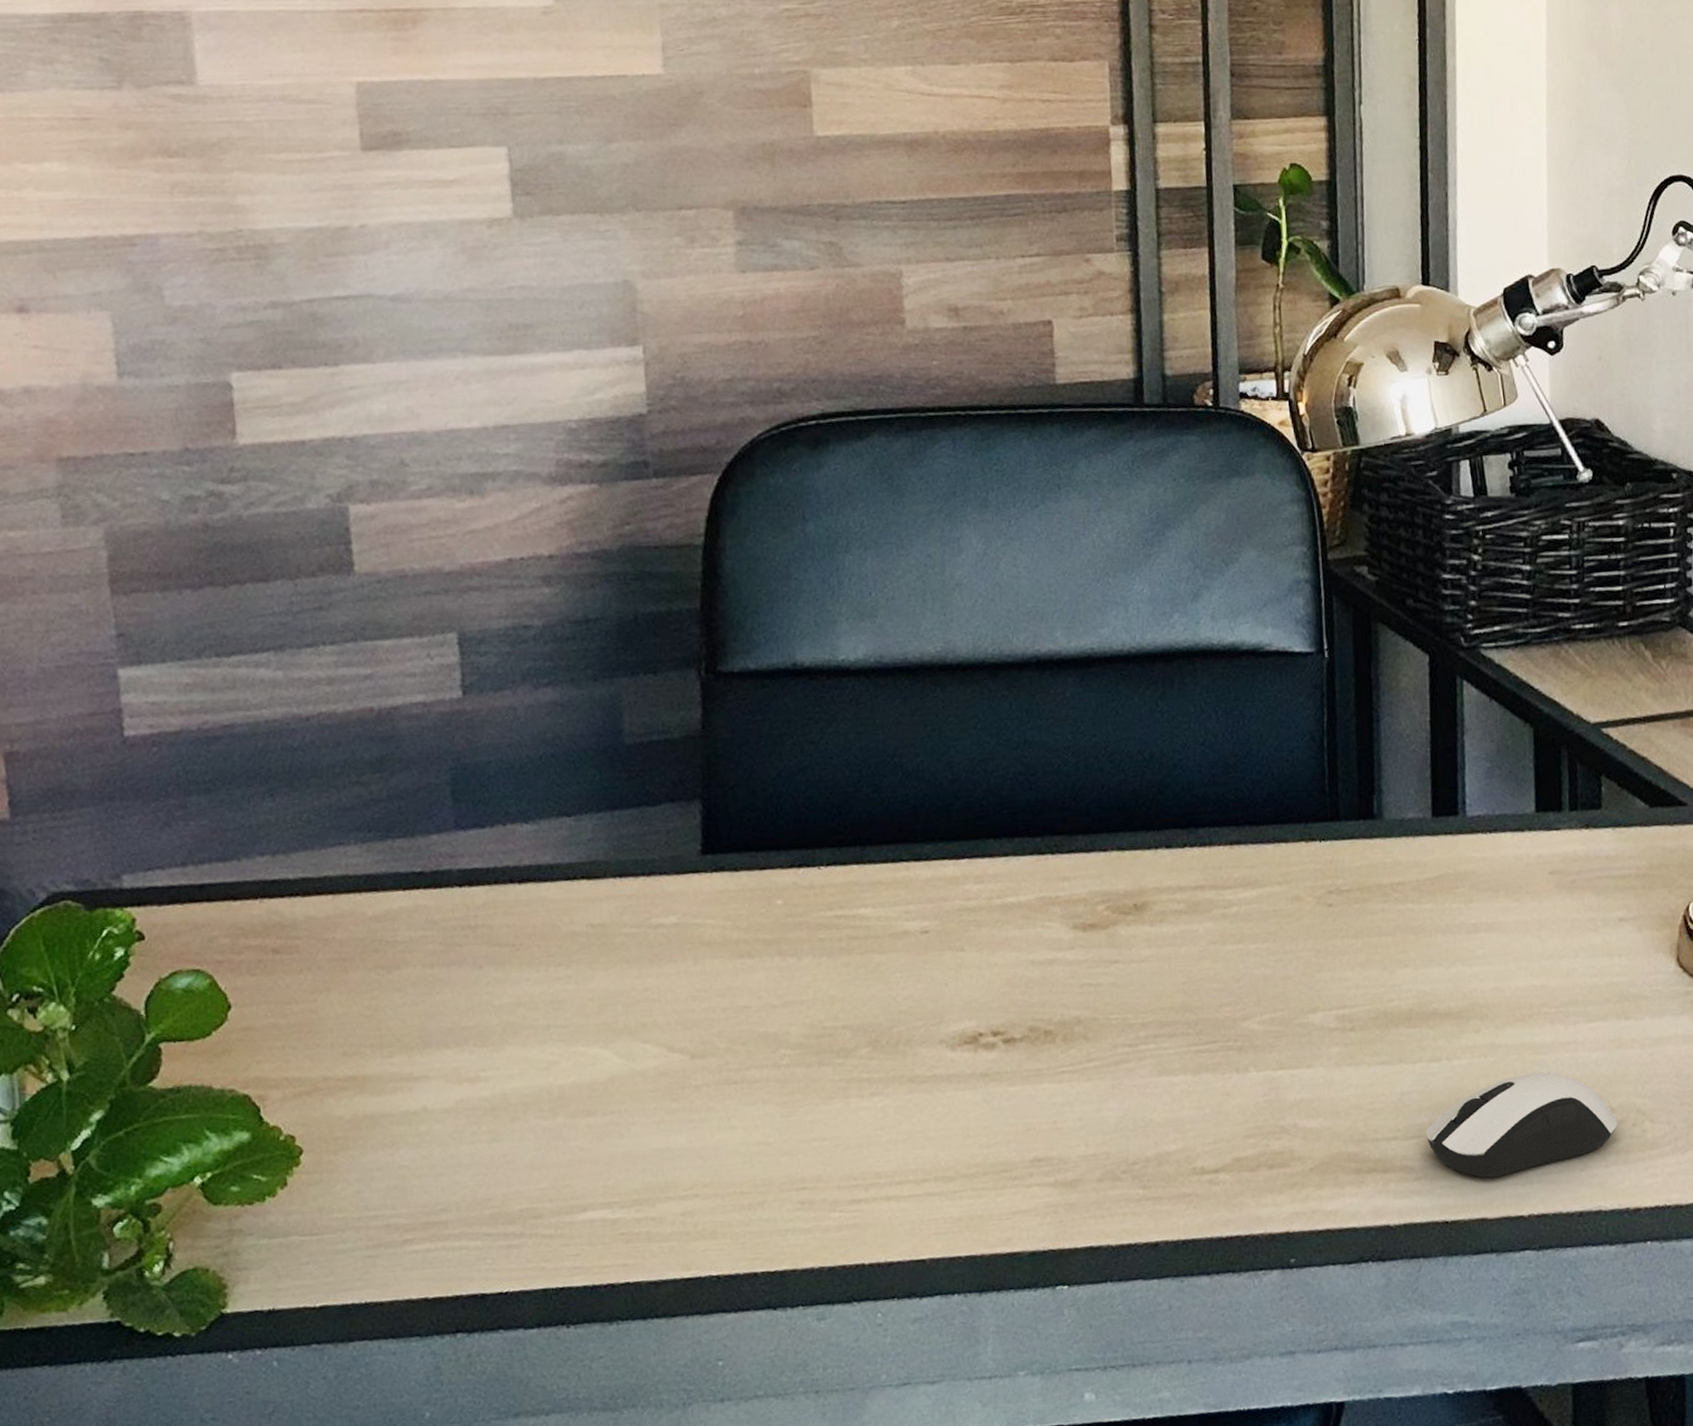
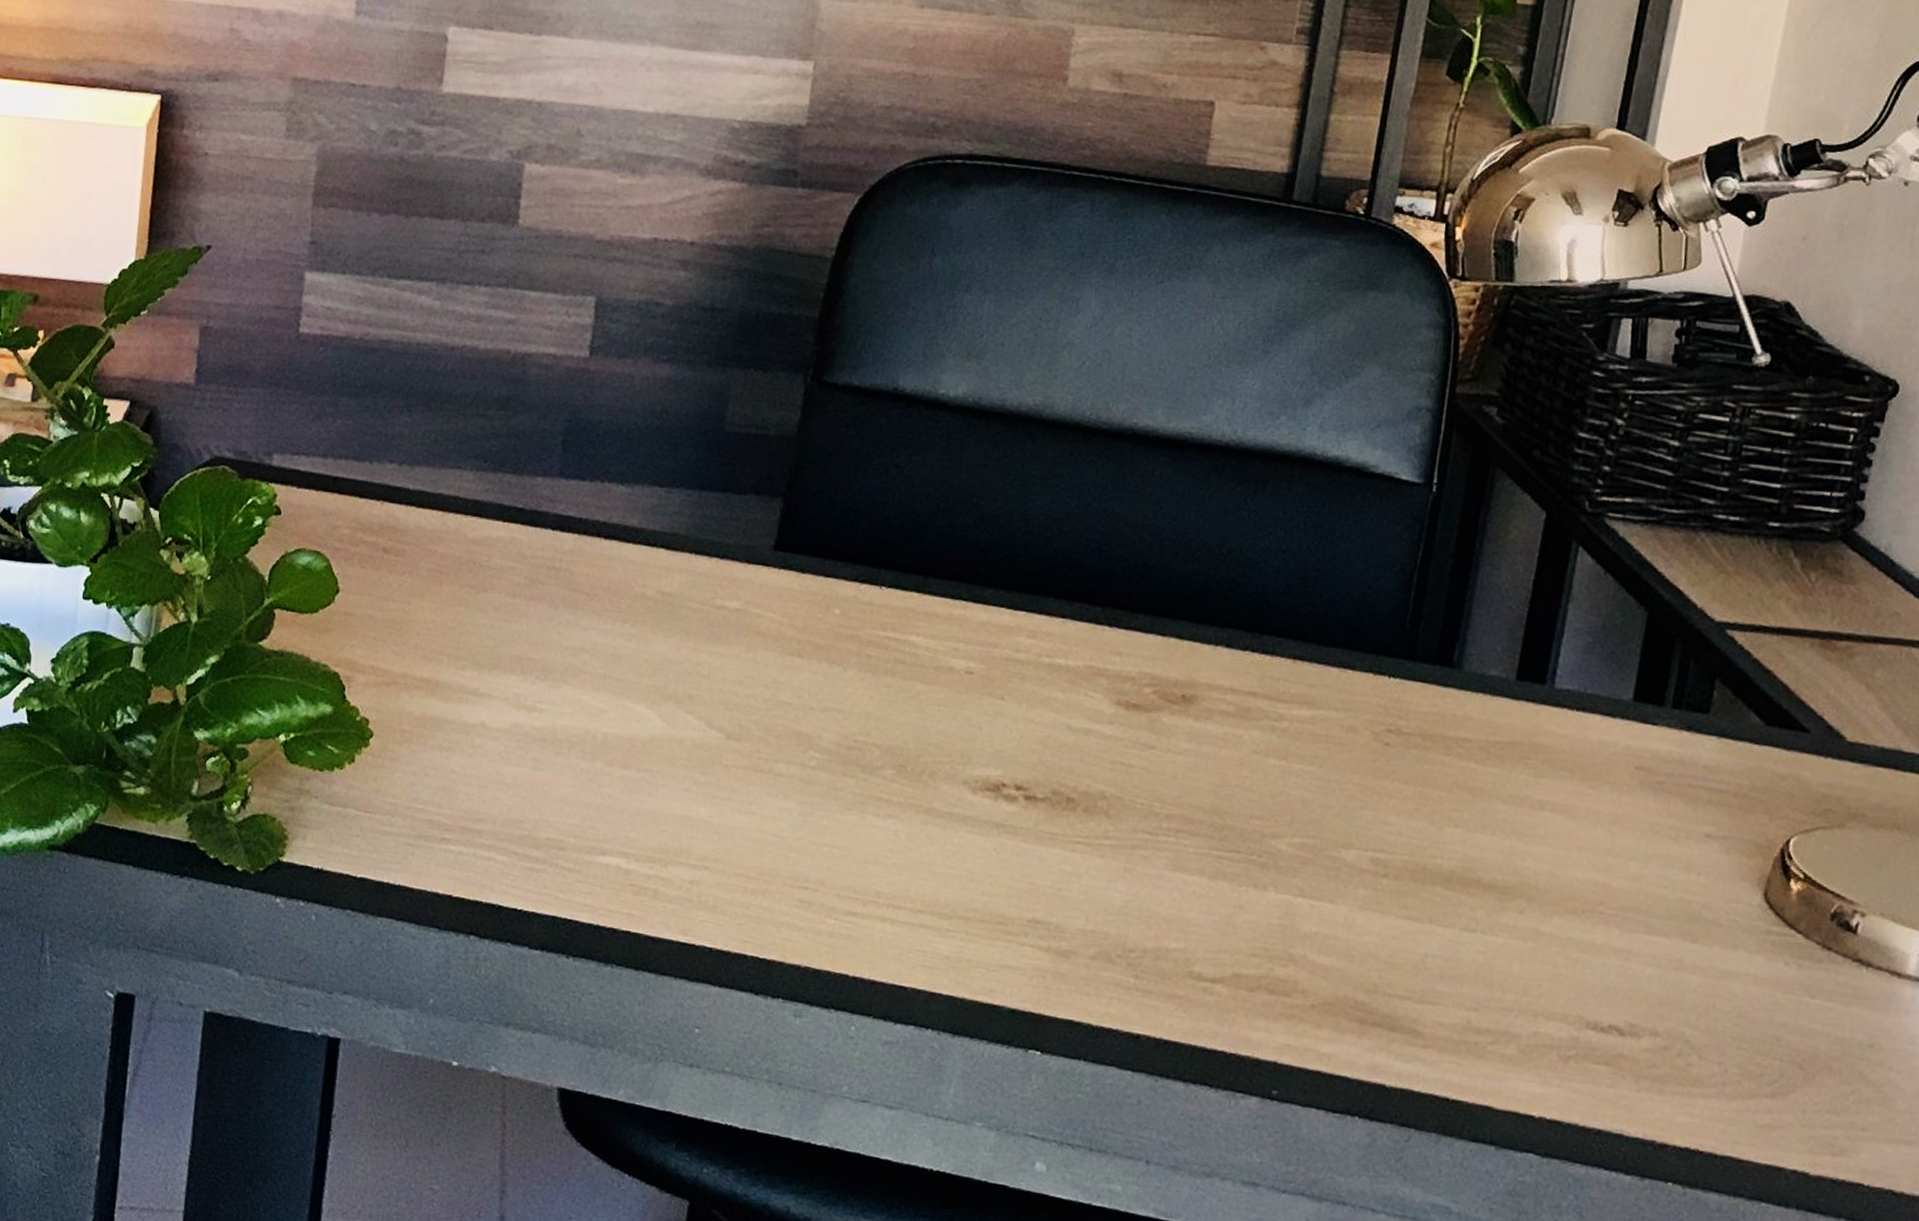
computer mouse: present [1426,1072,1618,1178] -> none [1443,969,1661,1071]

